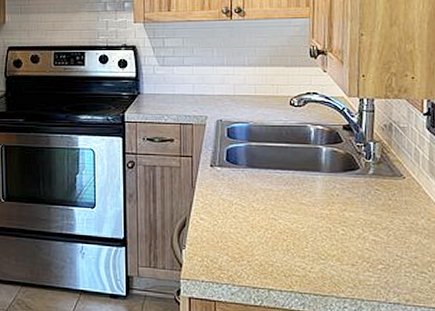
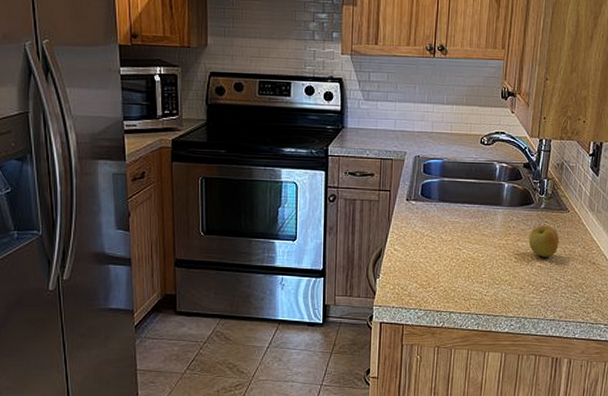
apple: none [357,193,396,231] -> present [528,225,559,258]

